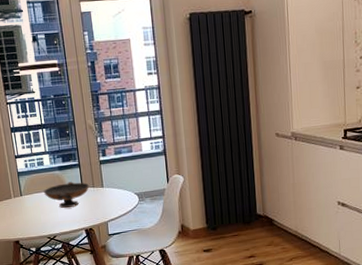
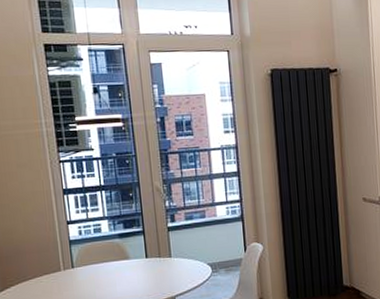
decorative bowl: present [43,181,89,209] -> none [99,251,155,282]

